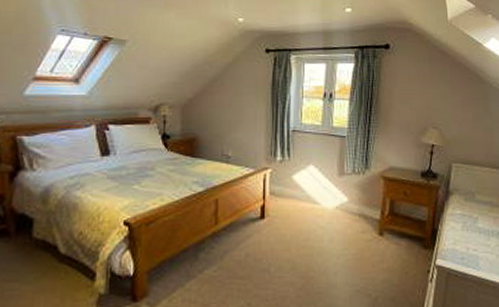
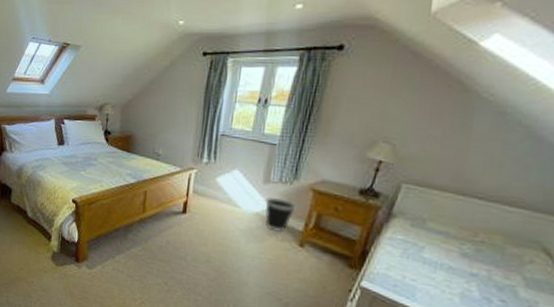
wastebasket: none [343,189,371,224] -> present [264,196,296,232]

